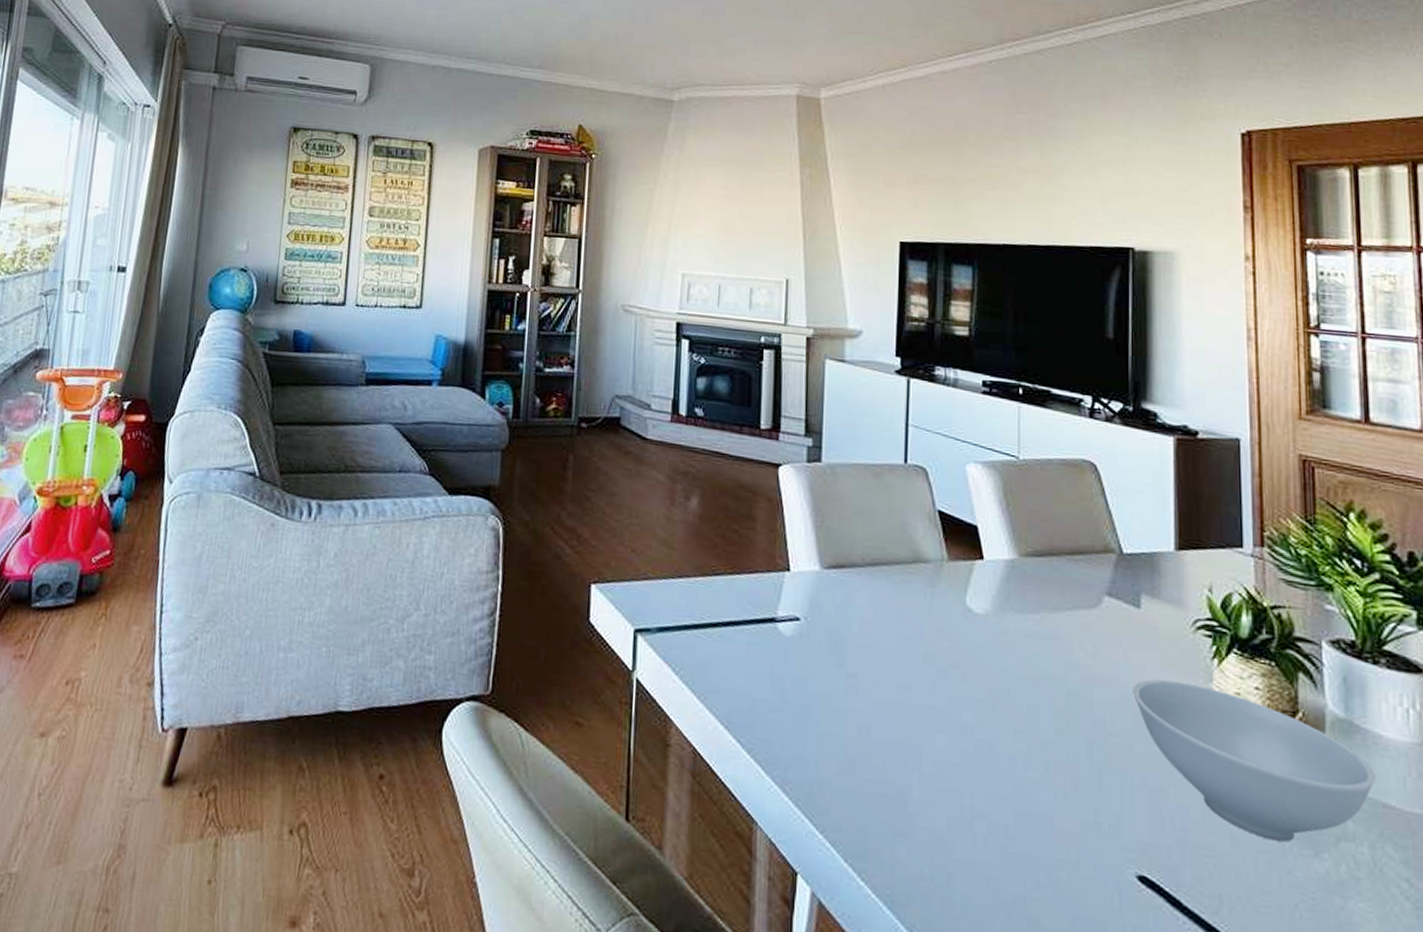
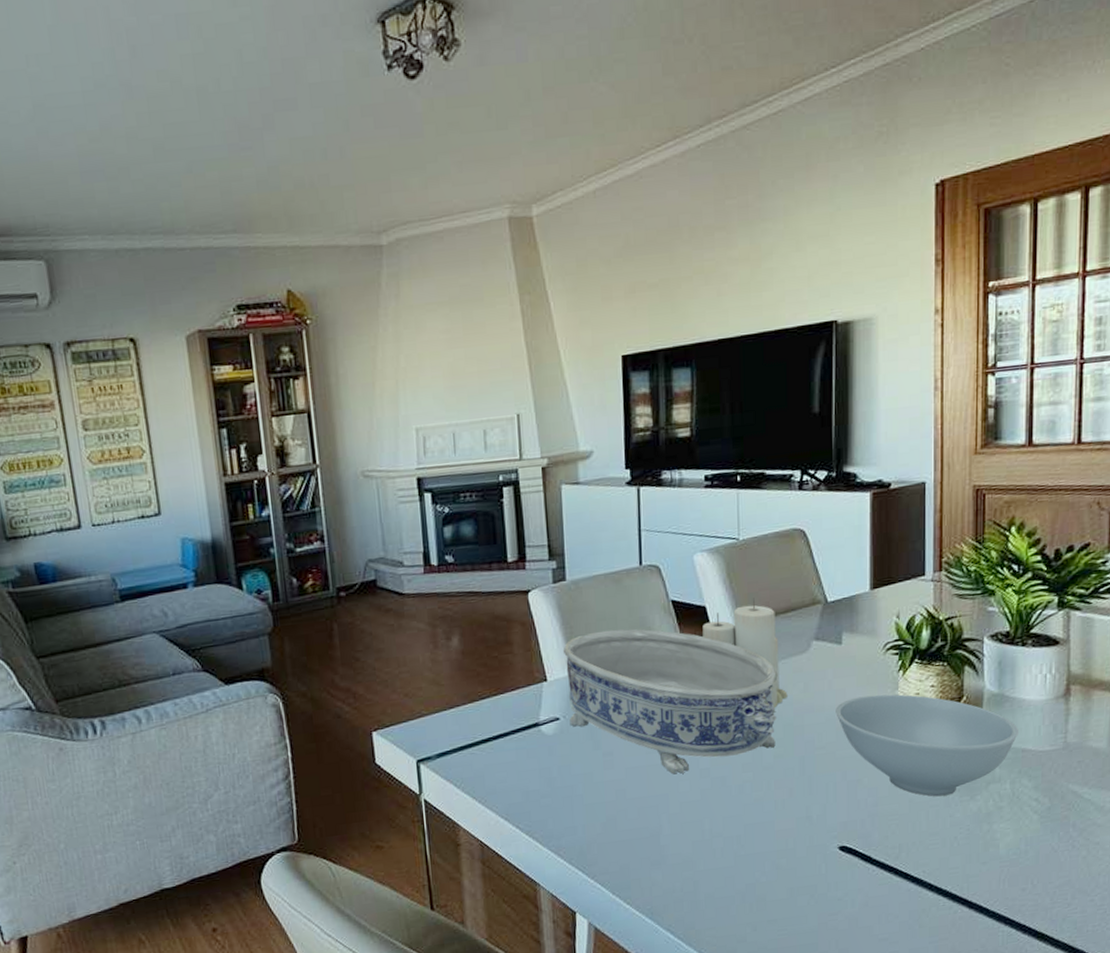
decorative bowl: none [811,527,1061,724] -> present [564,628,778,775]
candle: none [973,528,1073,668] -> present [702,597,788,707]

